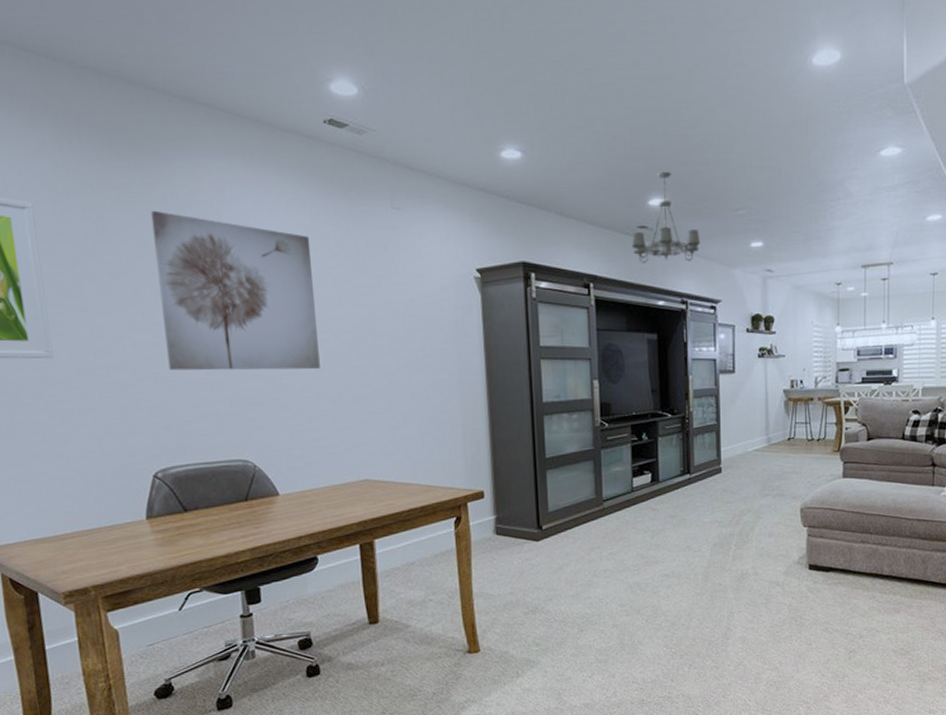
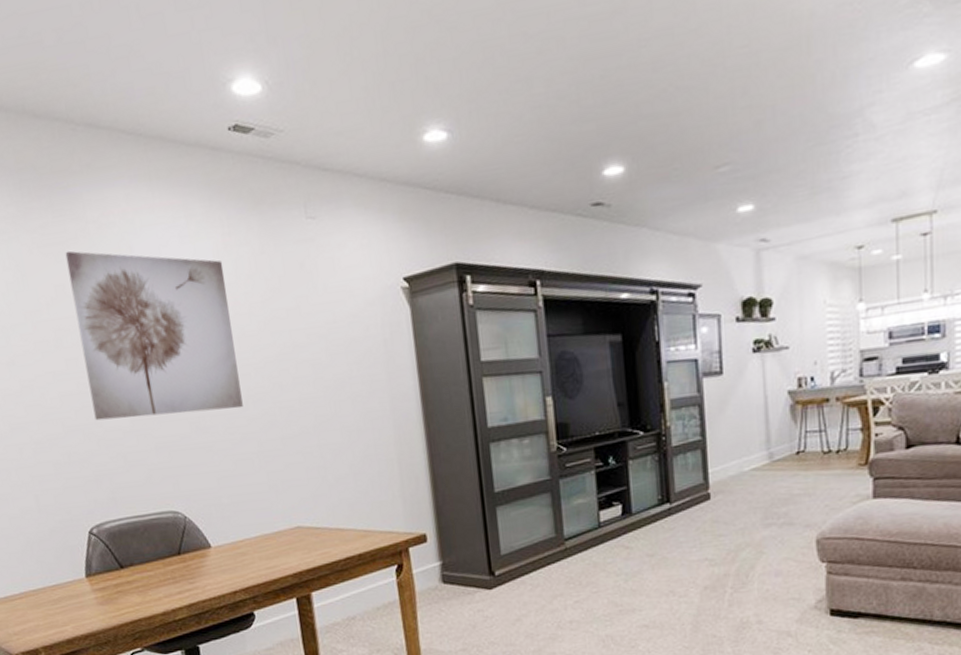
chandelier: present [632,171,701,263] -> none [585,130,672,249]

